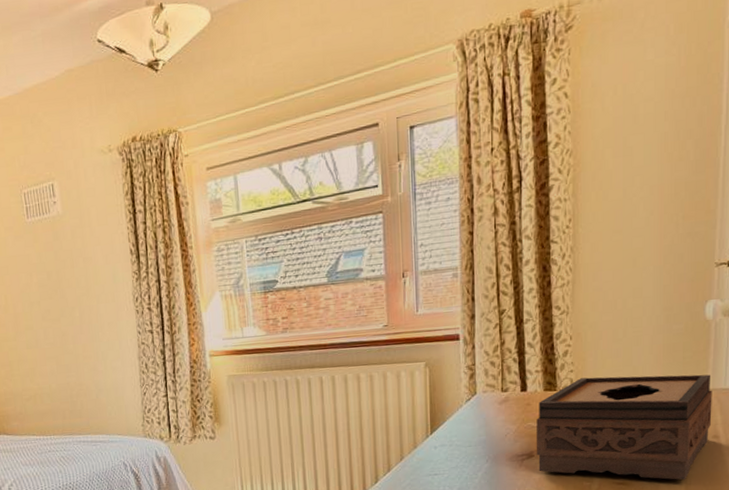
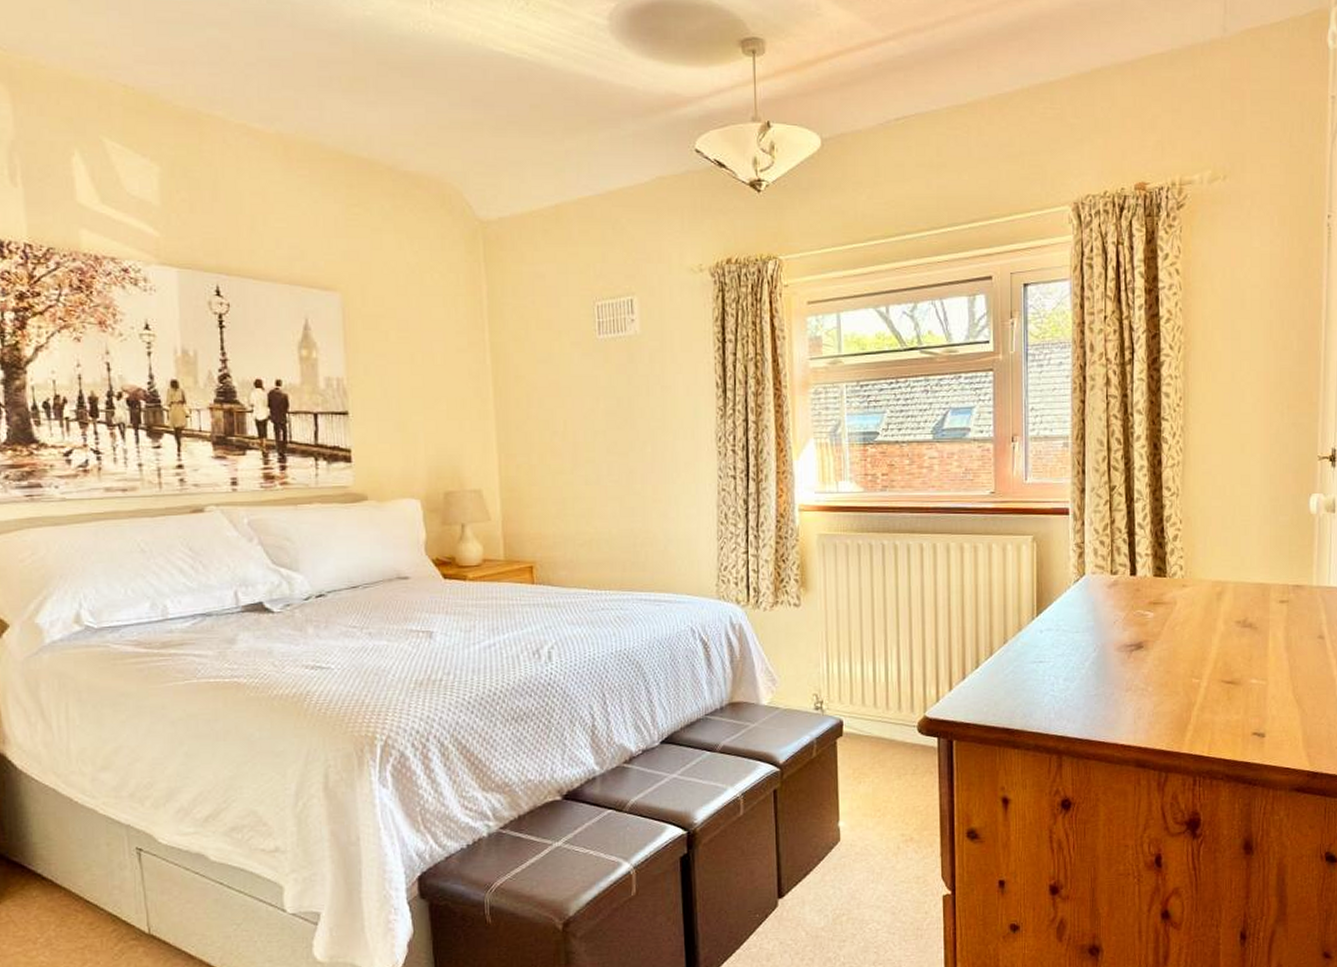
tissue box: present [536,374,712,481] -> none [1145,565,1317,682]

